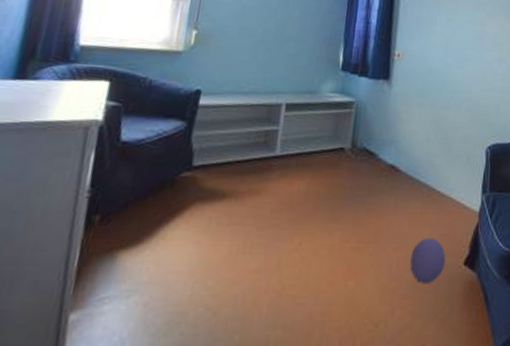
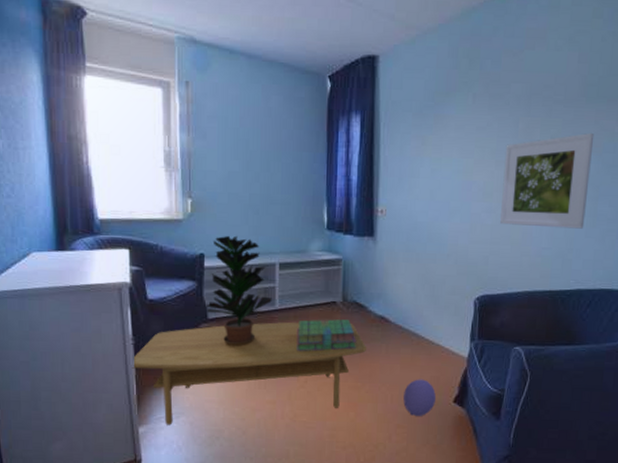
coffee table: none [79,170,375,309] -> present [132,322,367,425]
potted plant: none [192,71,273,200] -> present [205,235,272,346]
stack of books: none [294,168,363,206] -> present [297,319,356,351]

